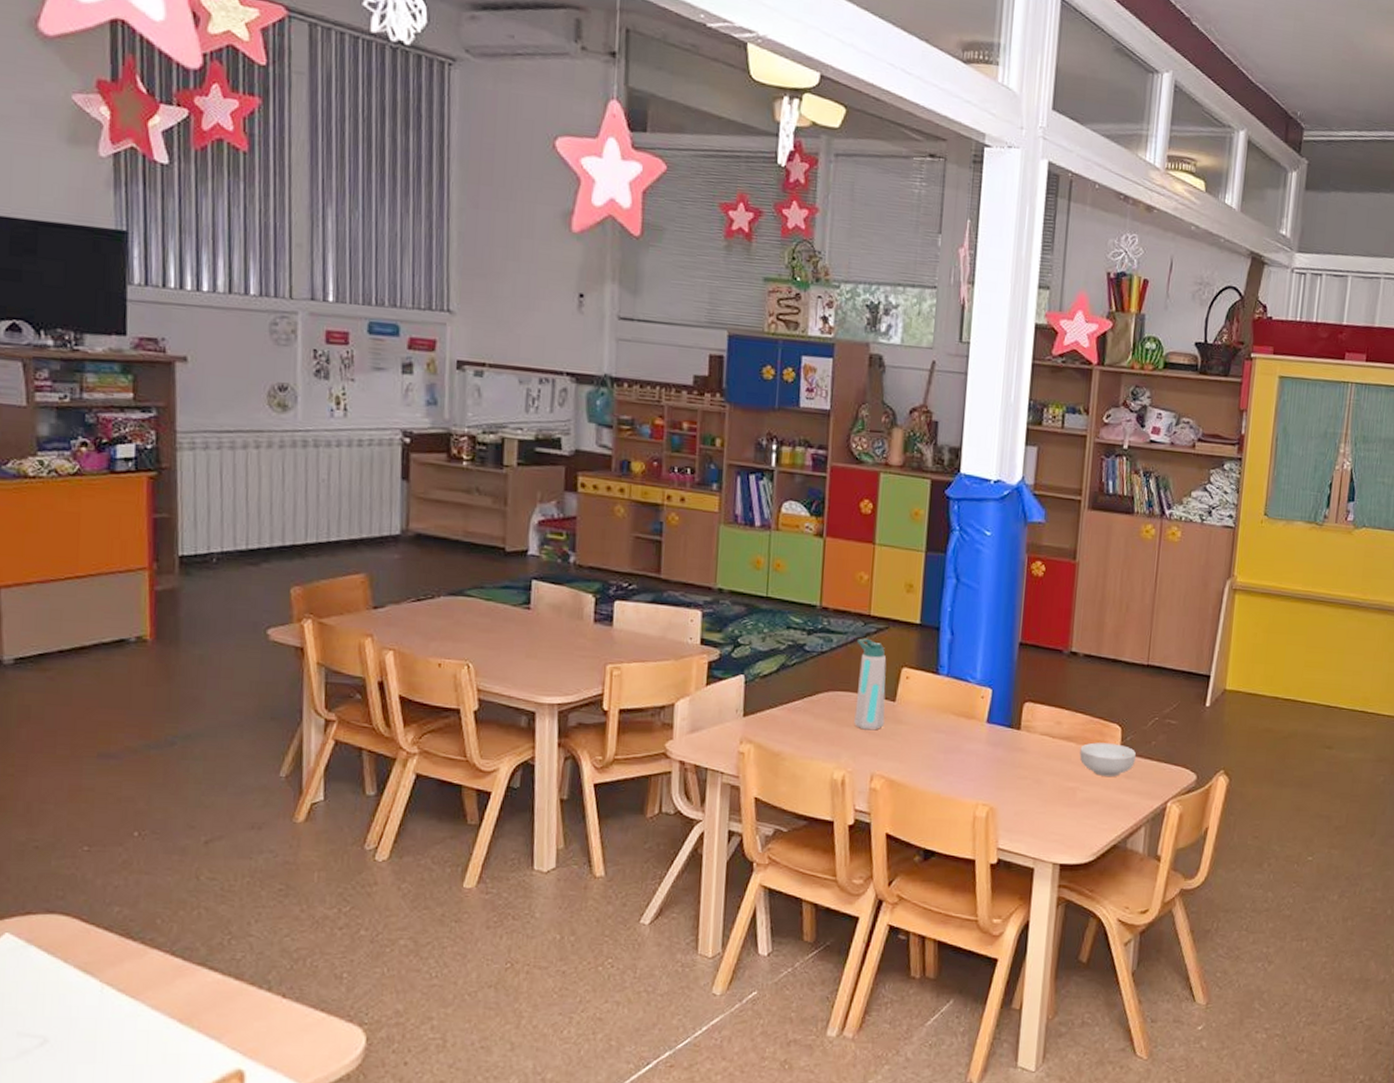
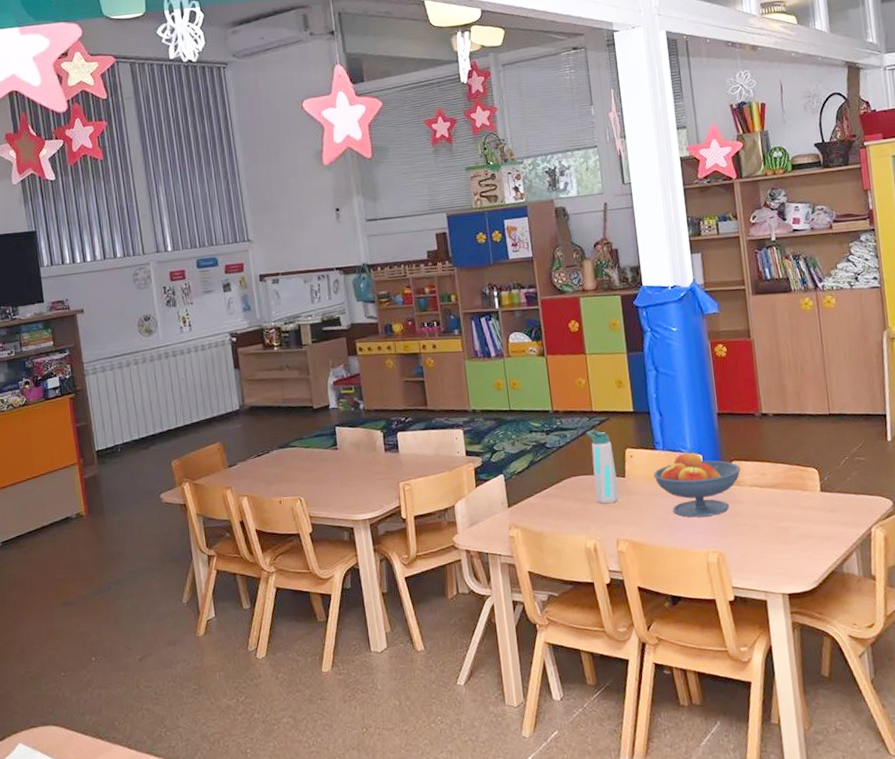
fruit bowl: none [930,682,1035,762] -> present [653,451,741,518]
cereal bowl: present [1079,742,1136,777] -> none [786,484,836,514]

